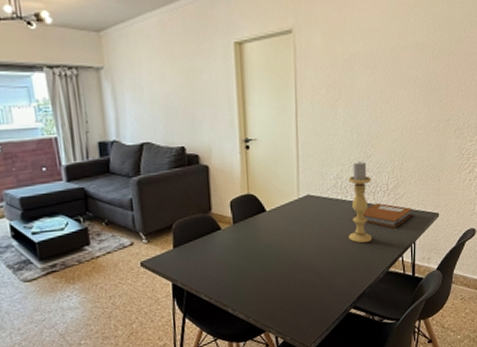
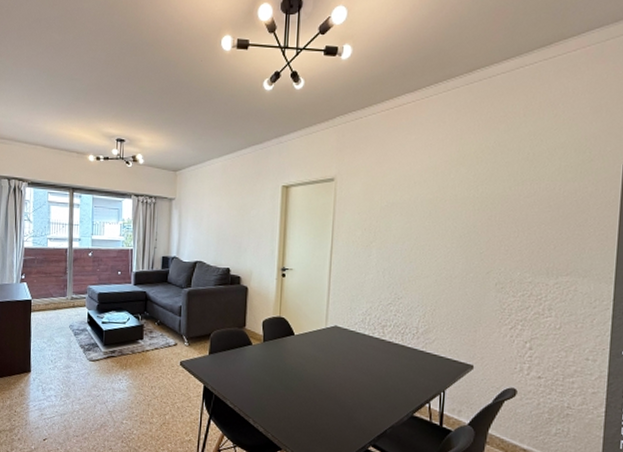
candle holder: present [348,160,372,244] -> none [373,300,401,383]
notebook: present [355,202,413,228] -> none [381,344,444,373]

